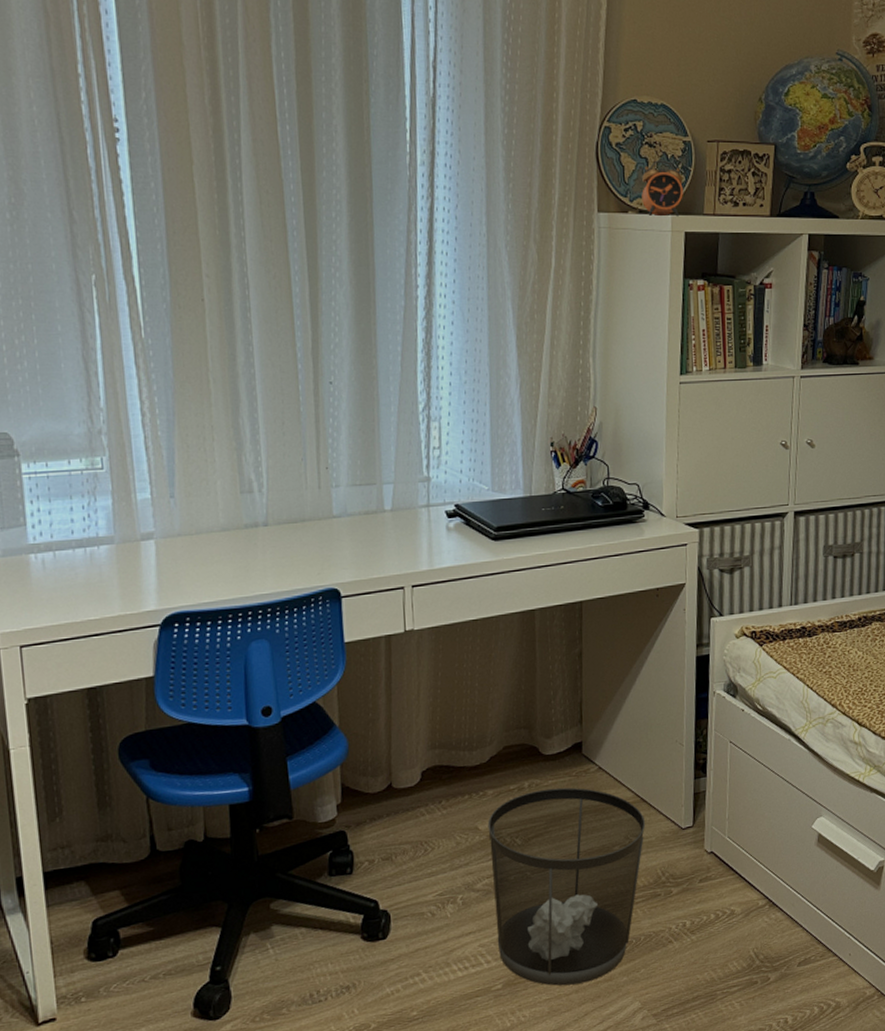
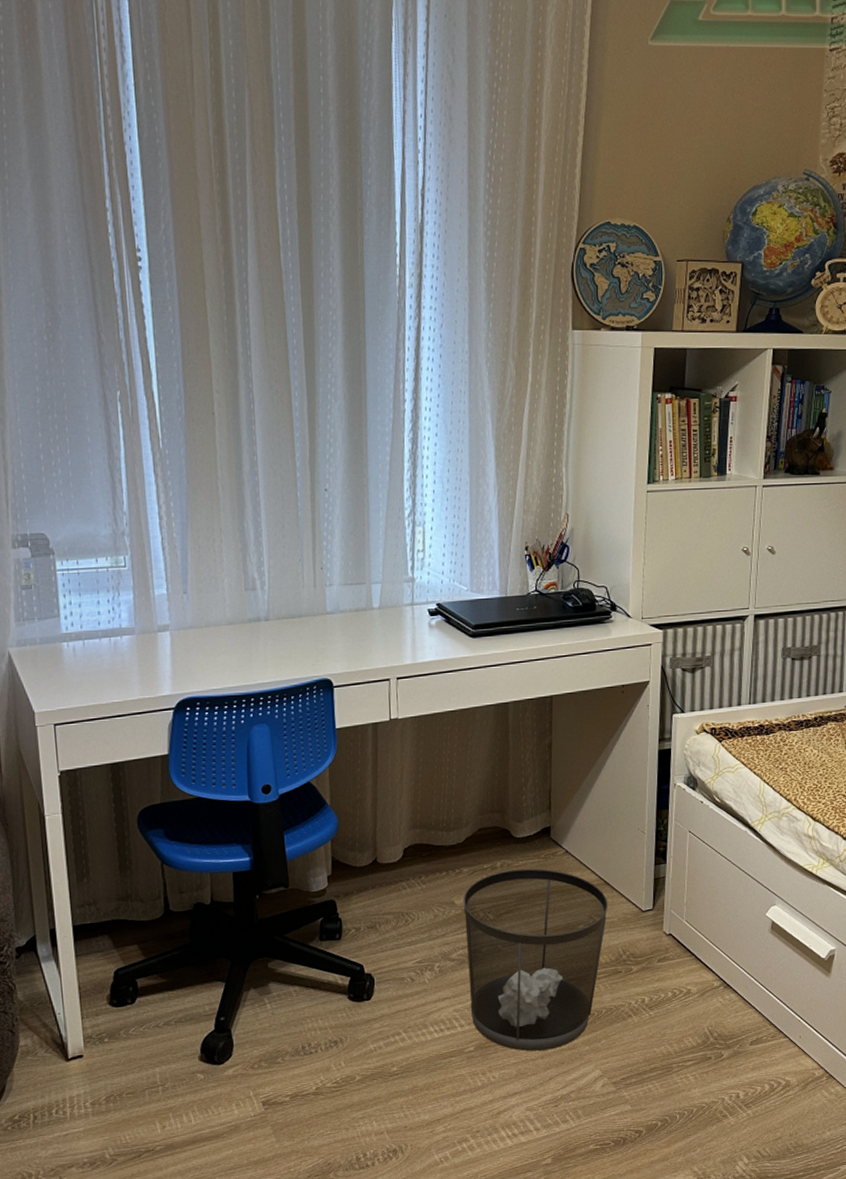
alarm clock: present [642,160,683,217] -> none [614,279,653,334]

